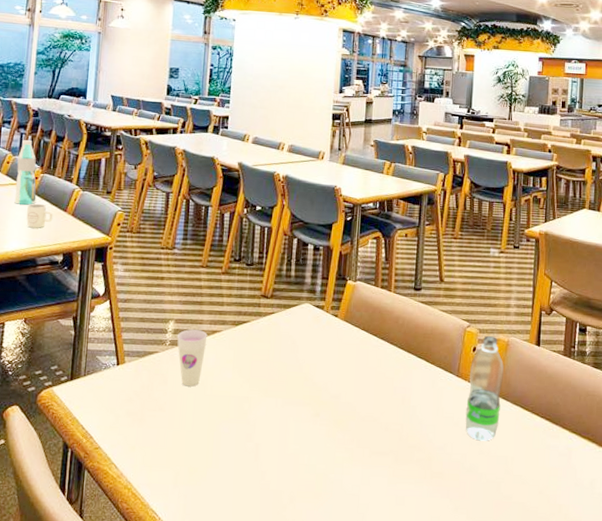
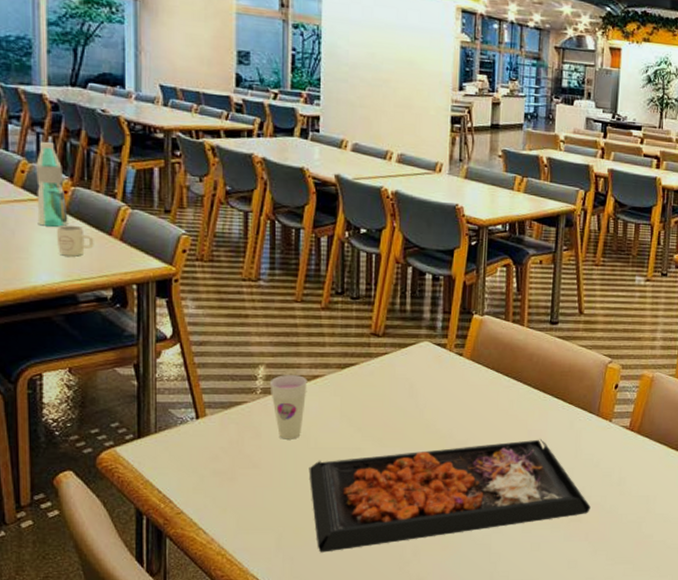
food tray: none [204,396,452,493] -> present [309,439,591,553]
bottle: present [465,335,505,441] -> none [605,371,648,482]

